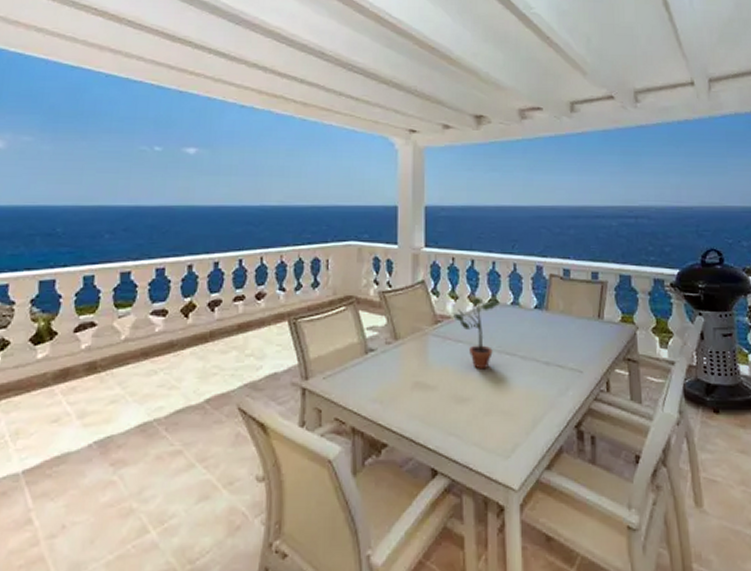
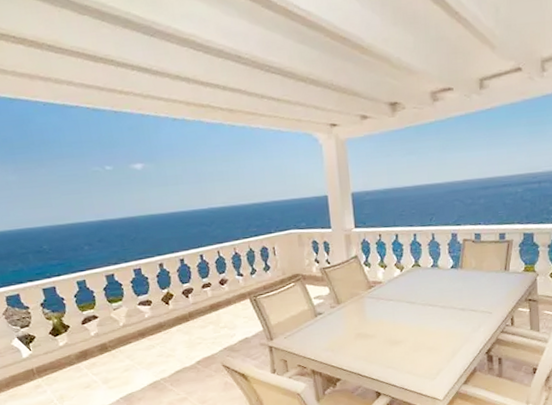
potted plant: present [453,295,500,370] -> none [384,263,422,319]

